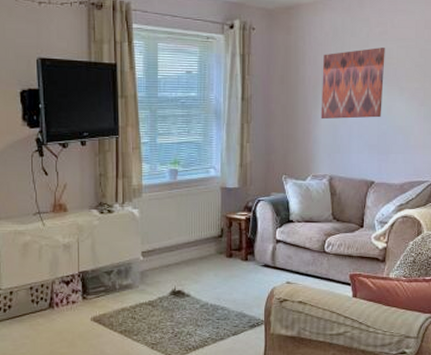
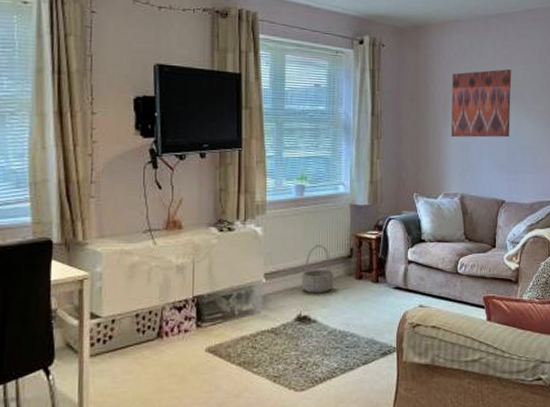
basket: none [174,225,206,271] -> present [300,245,334,294]

